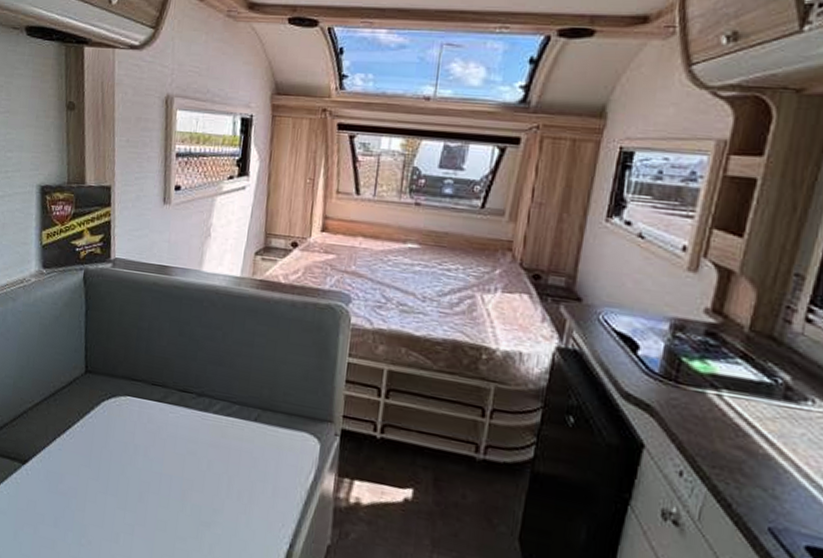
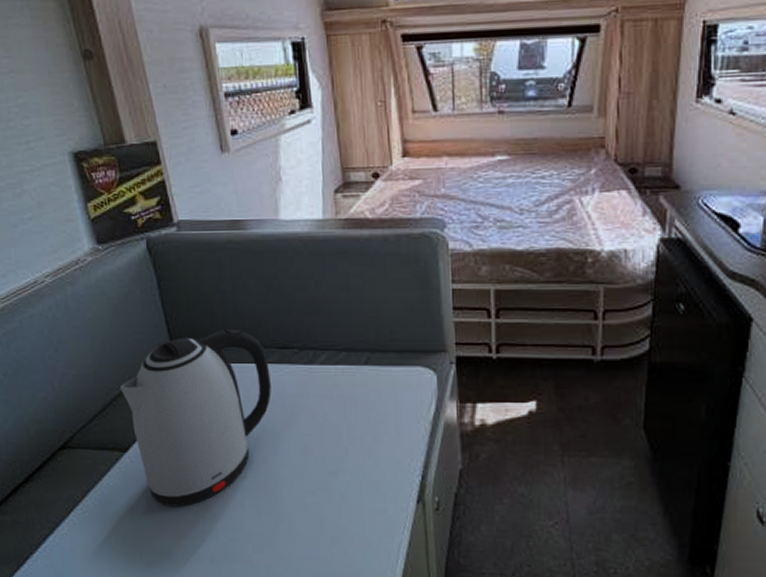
kettle: none [32,363,167,529] -> present [119,328,272,507]

